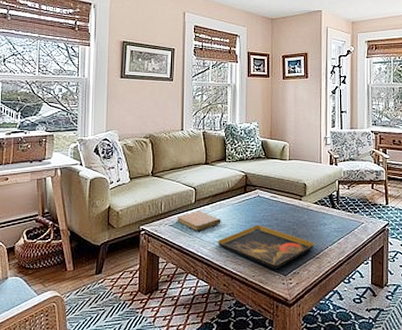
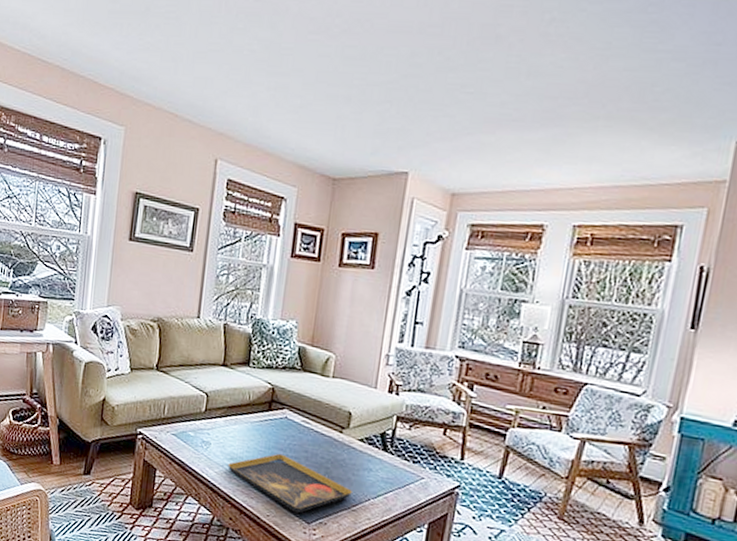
notebook: present [177,210,221,232] -> none [181,422,235,448]

